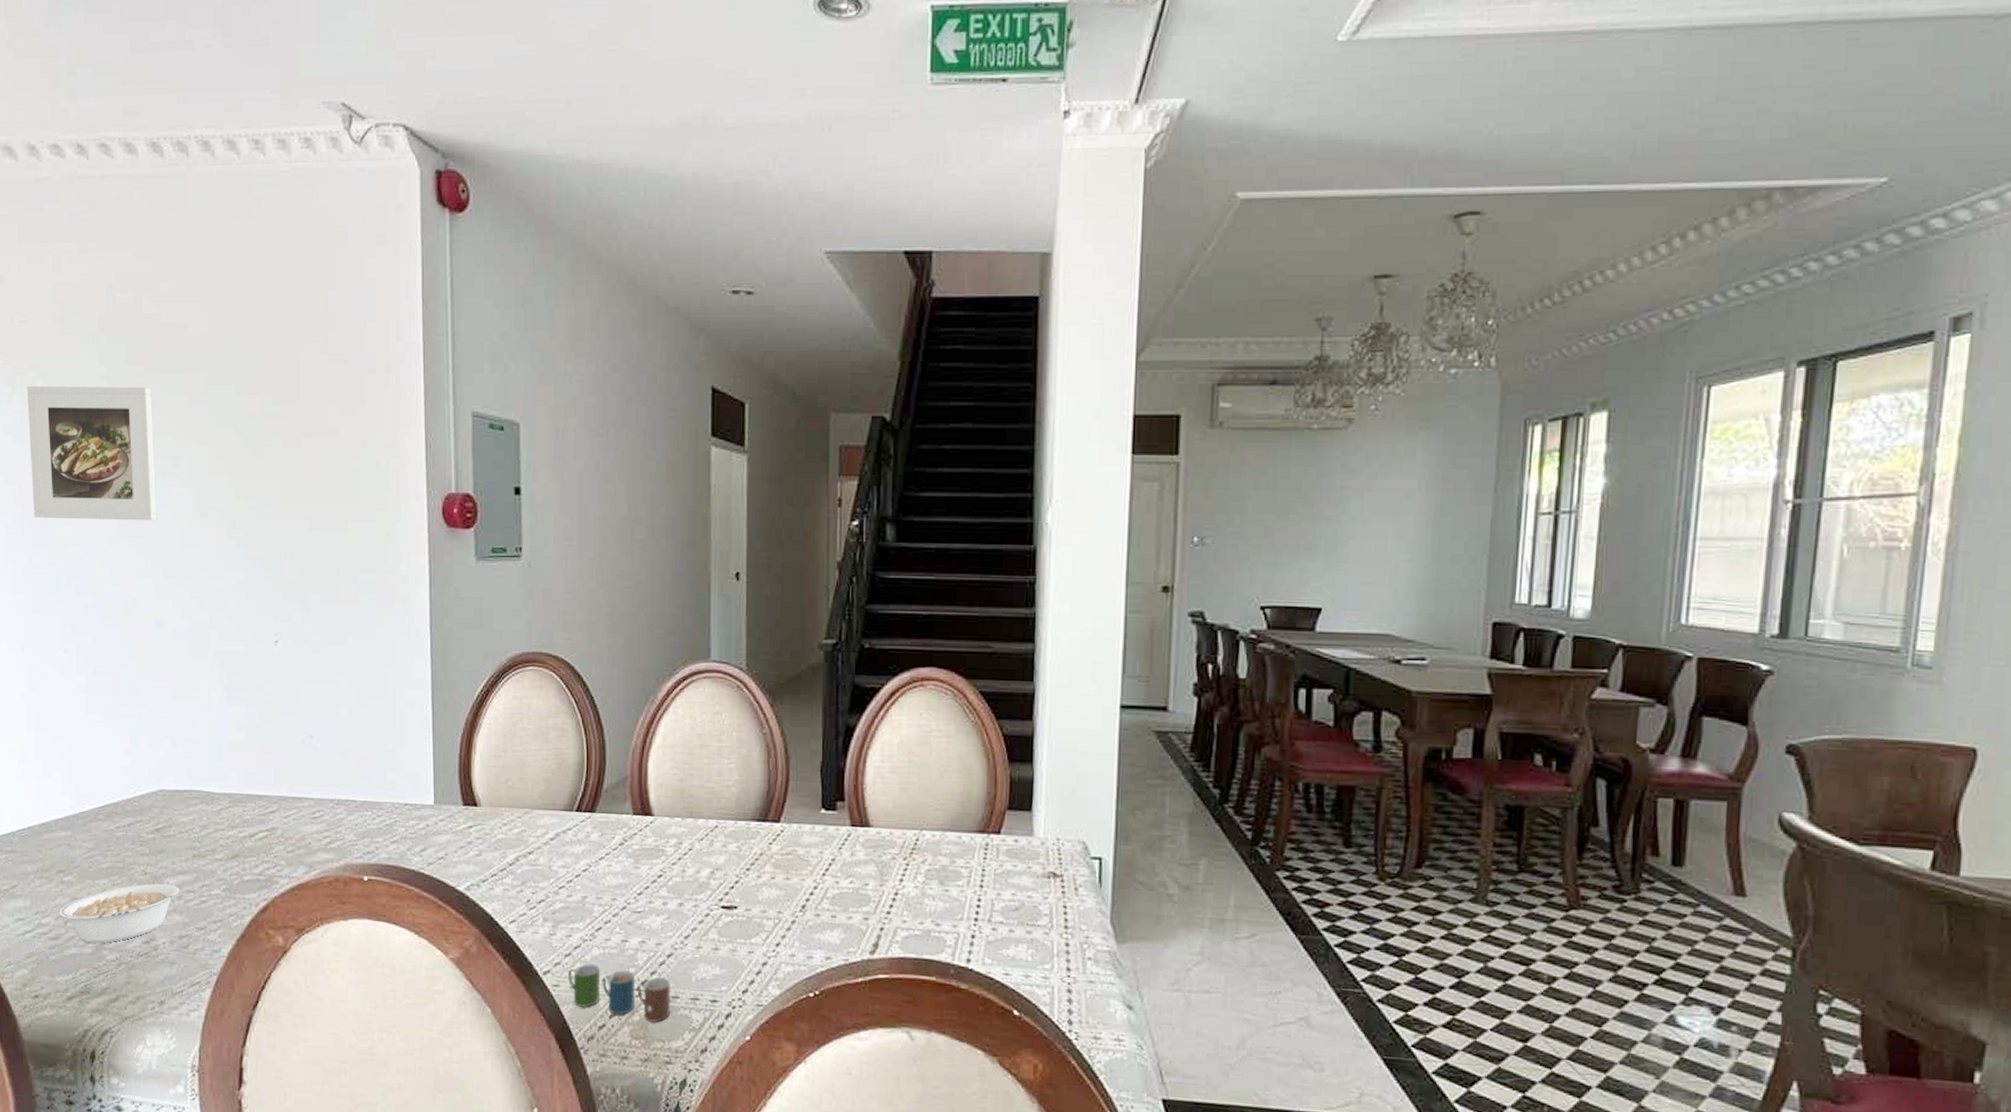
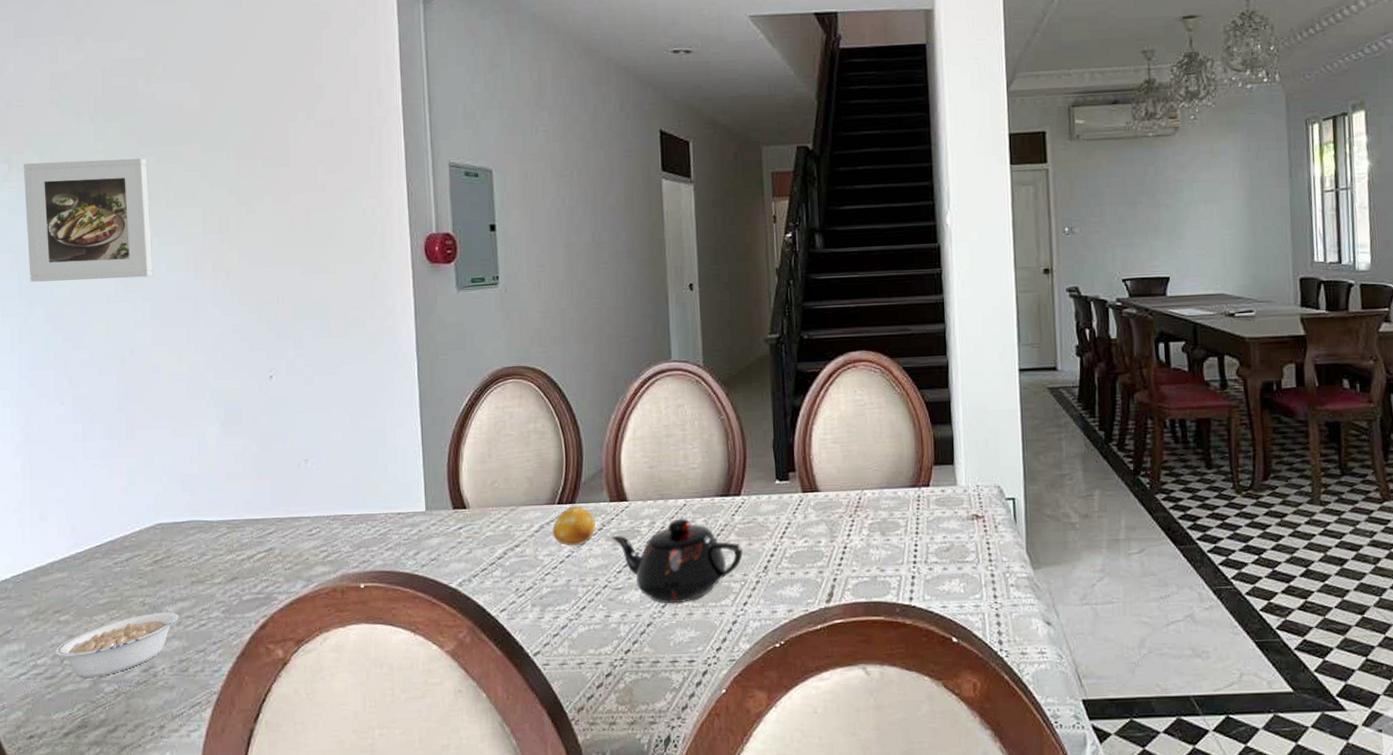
cup: present [567,963,671,1024] -> none [556,641,652,689]
fruit: none [569,814,617,860] -> present [553,505,597,546]
teapot: none [632,841,780,936] -> present [611,518,744,604]

